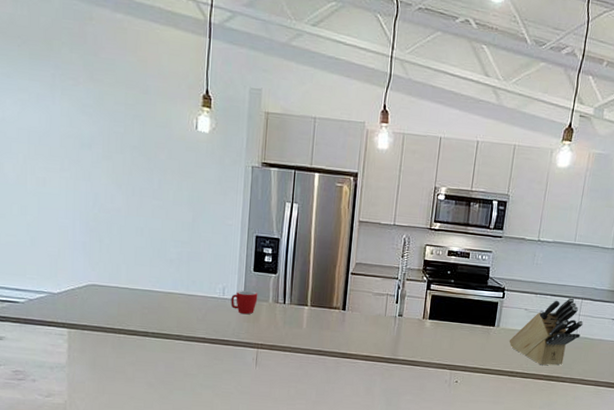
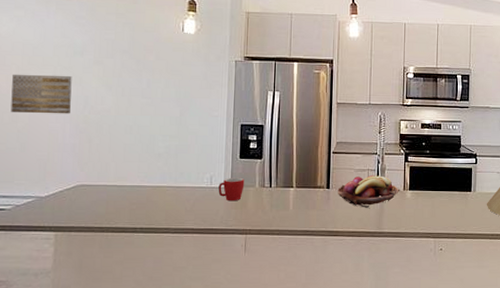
wall art: none [18,163,80,211] -> present [10,74,72,114]
fruit basket: none [353,300,420,333] -> present [337,175,400,208]

